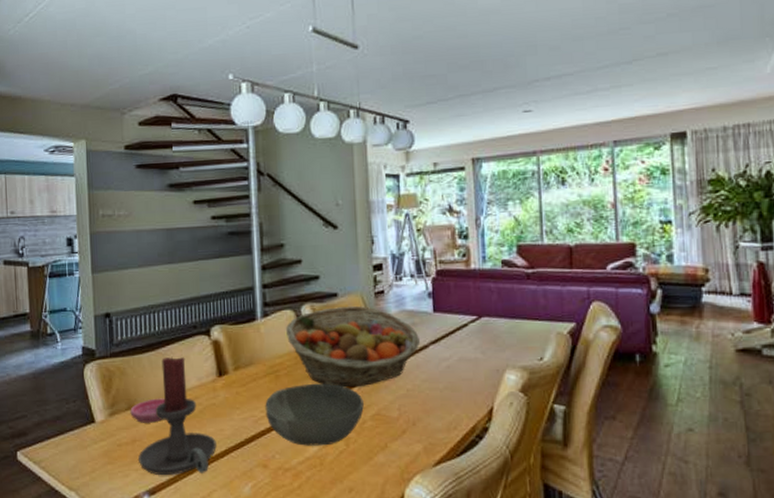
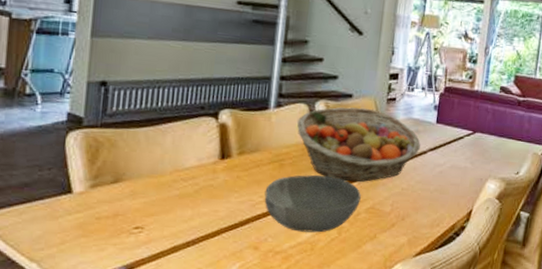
saucer: present [130,398,165,423] -> none [116,174,158,199]
candle holder: present [138,356,217,476] -> none [118,134,209,252]

